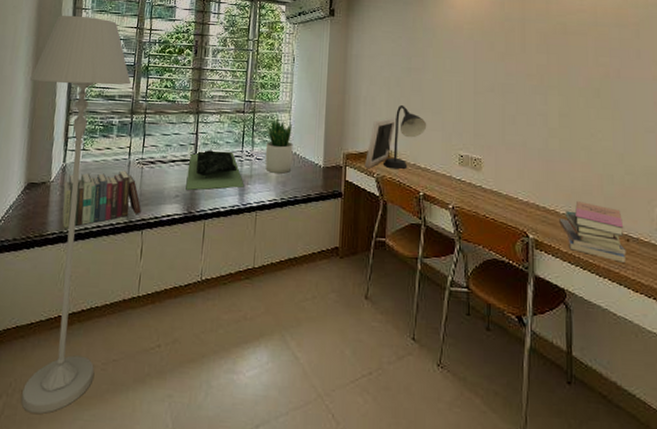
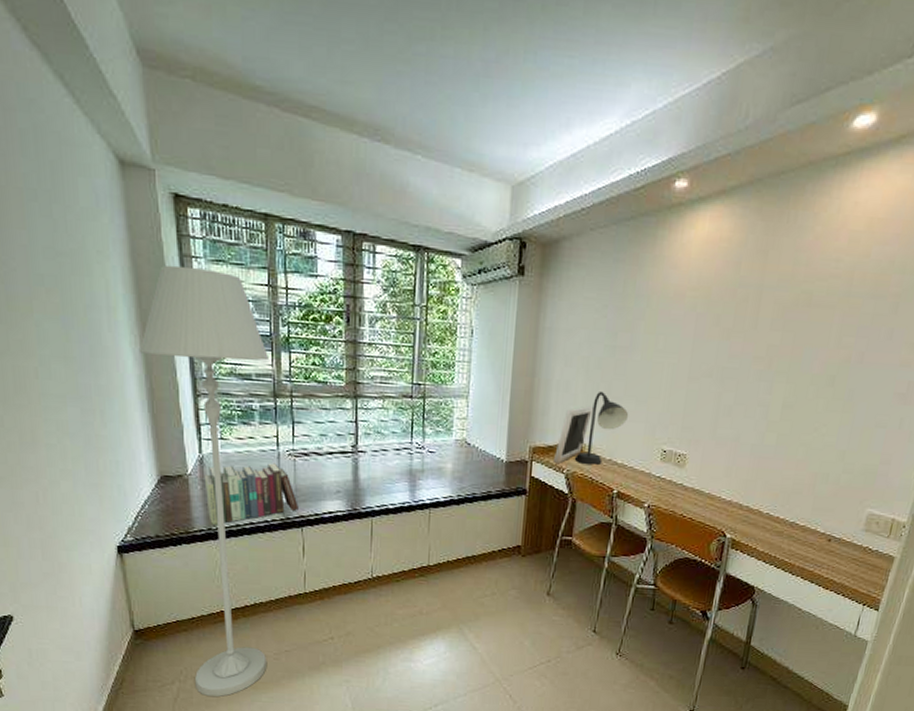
throw blanket: present [186,149,244,190] -> none [348,440,415,486]
planter: present [265,118,293,174] -> none [438,404,472,468]
books: present [559,201,627,263] -> none [761,501,829,562]

